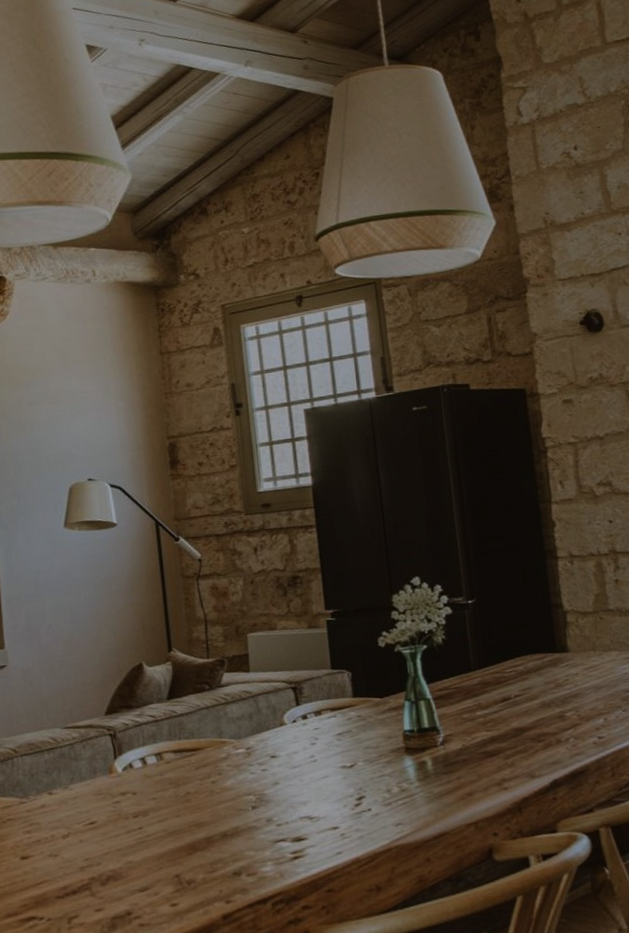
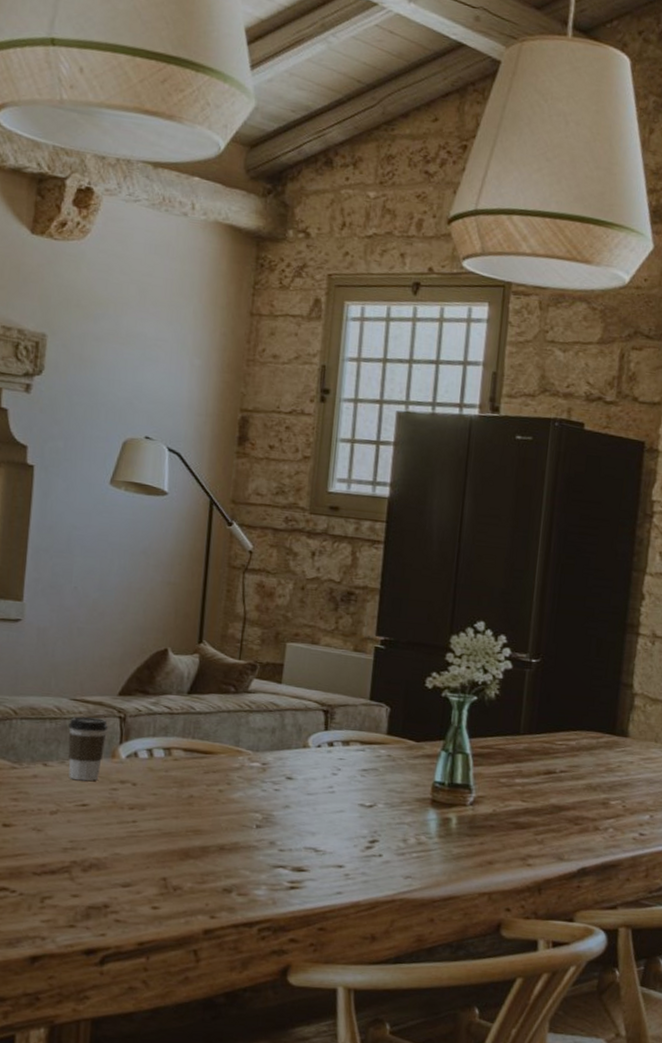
coffee cup: none [65,739,102,802] -> present [68,716,108,781]

